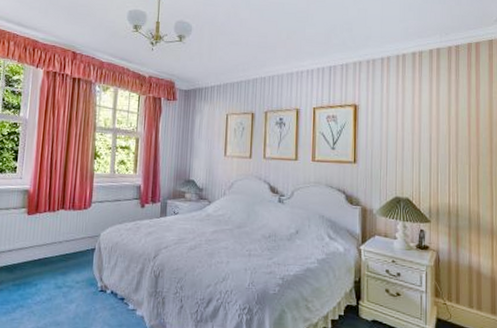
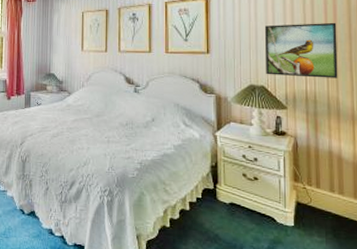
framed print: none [410,135,479,192] -> present [264,22,338,78]

